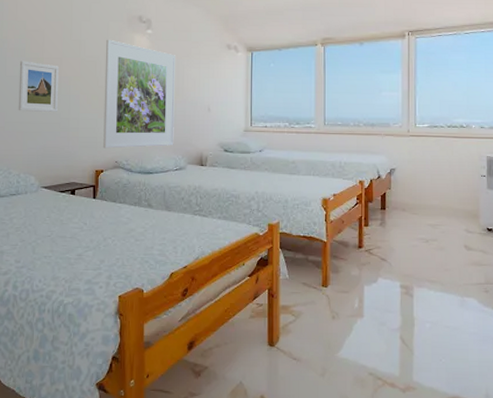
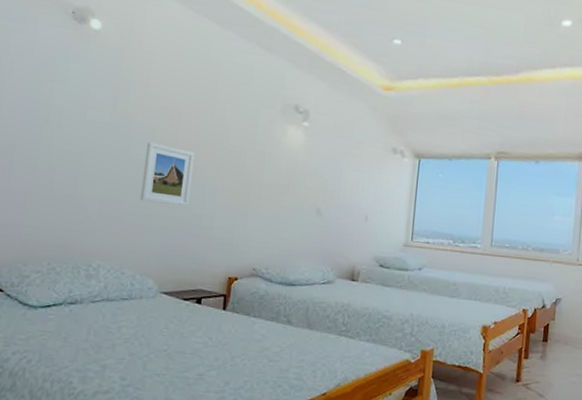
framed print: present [103,39,175,149] -> none [240,127,334,256]

